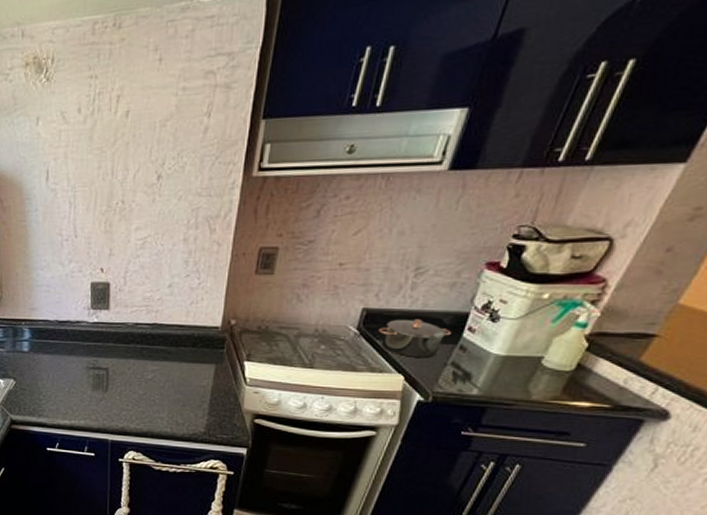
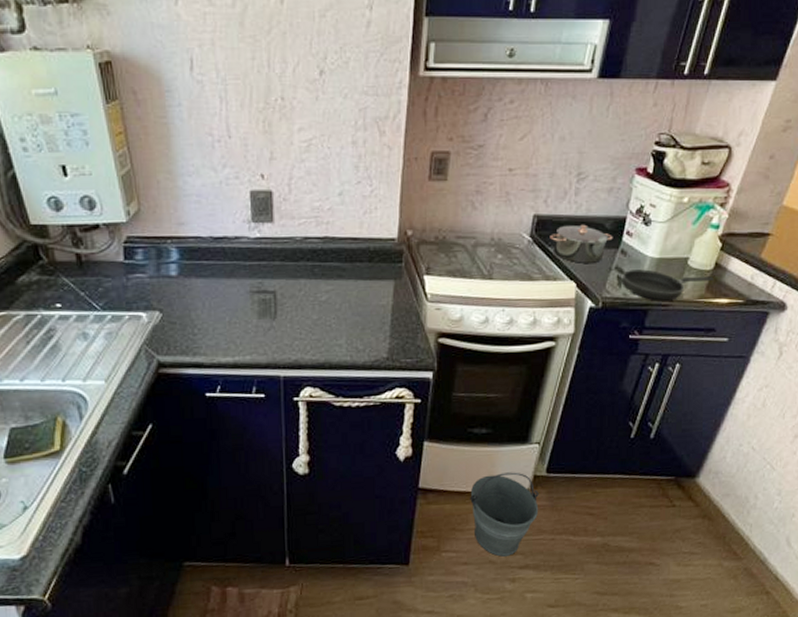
frying pan: none [459,366,574,400] -> present [623,269,714,301]

